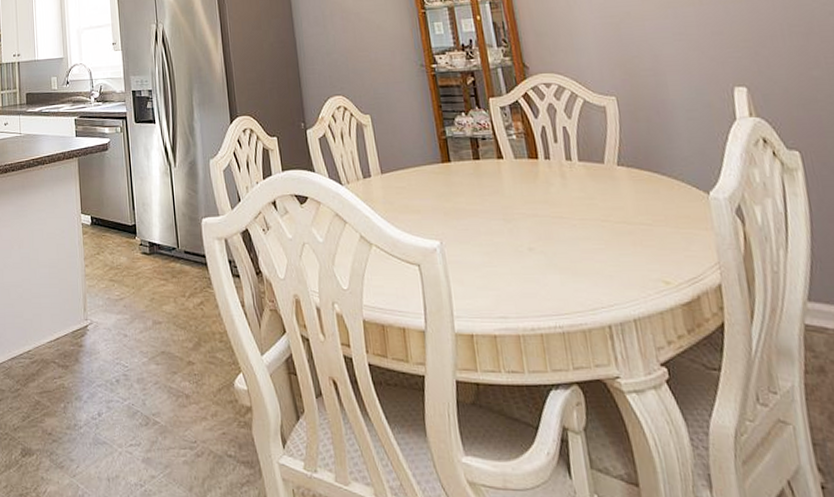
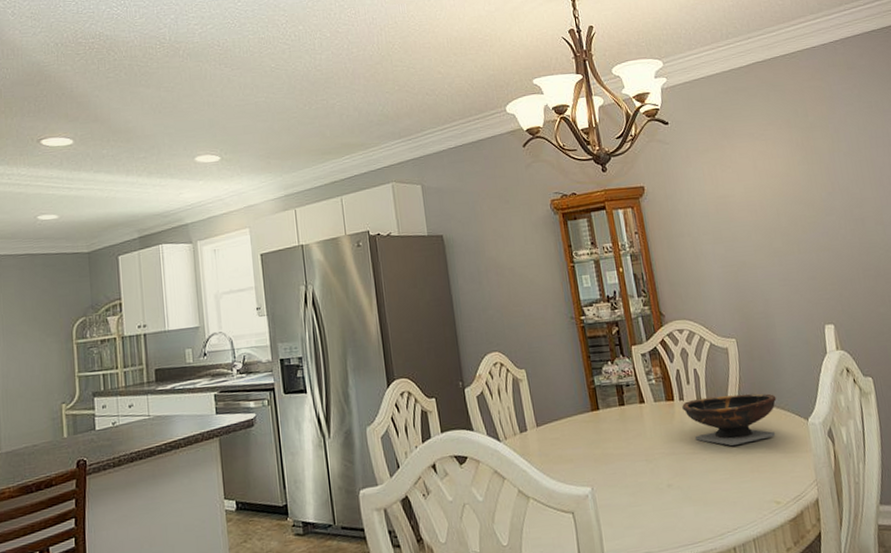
bowl: none [548,158,667,213] -> present [682,393,777,446]

